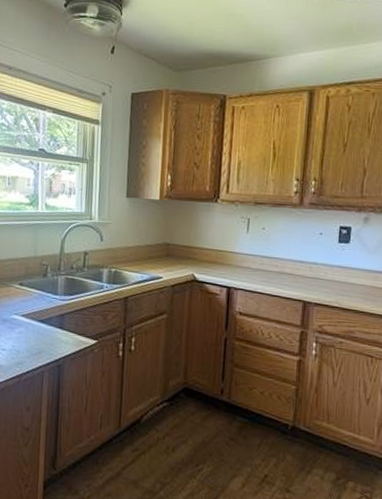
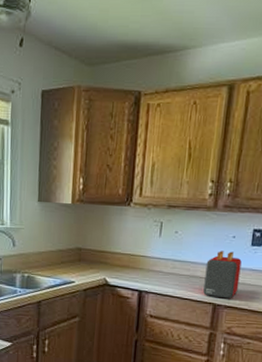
toaster: none [292,247,330,296] -> present [203,251,242,299]

